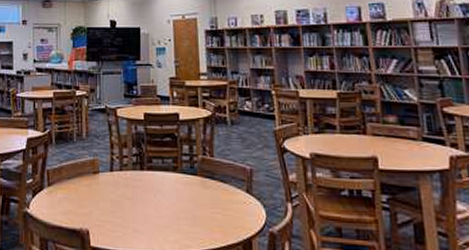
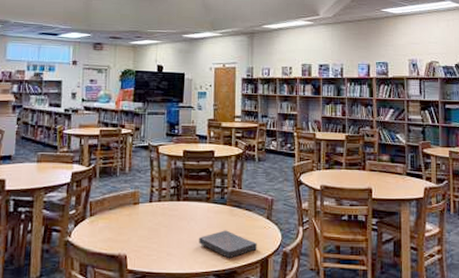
book: none [168,205,237,239] -> present [199,230,257,259]

